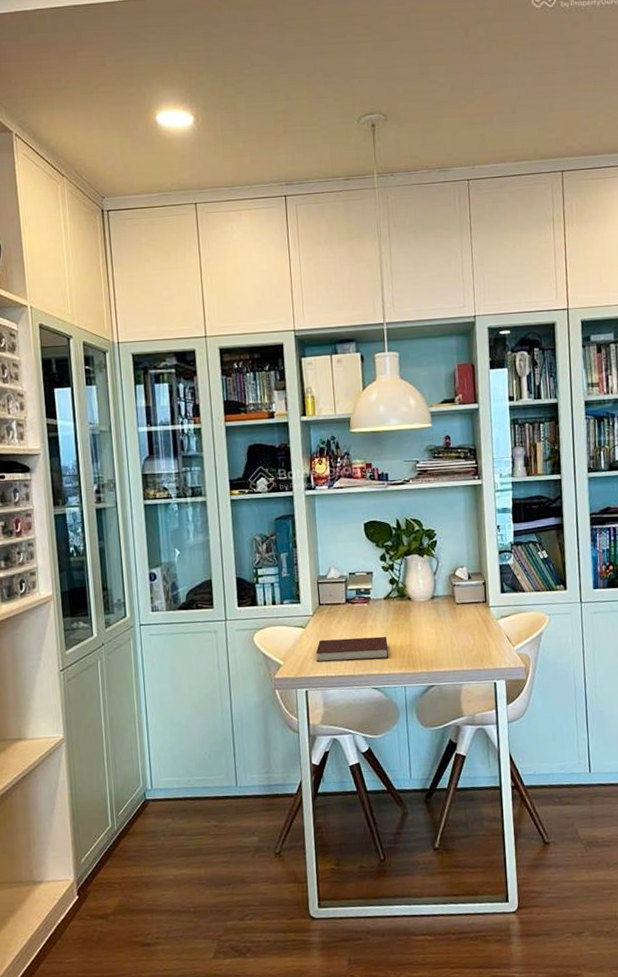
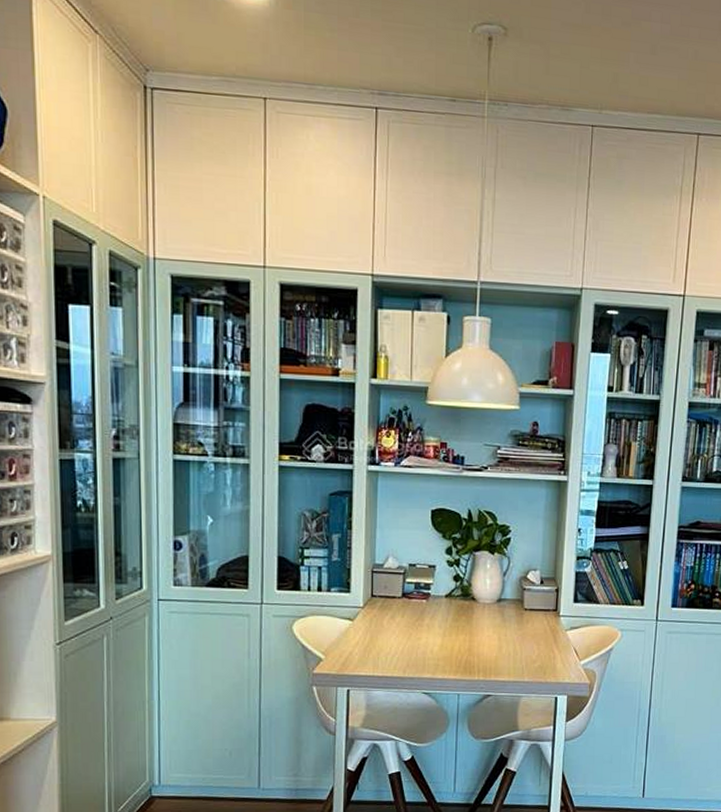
notebook: present [316,636,389,662] -> none [362,635,445,662]

